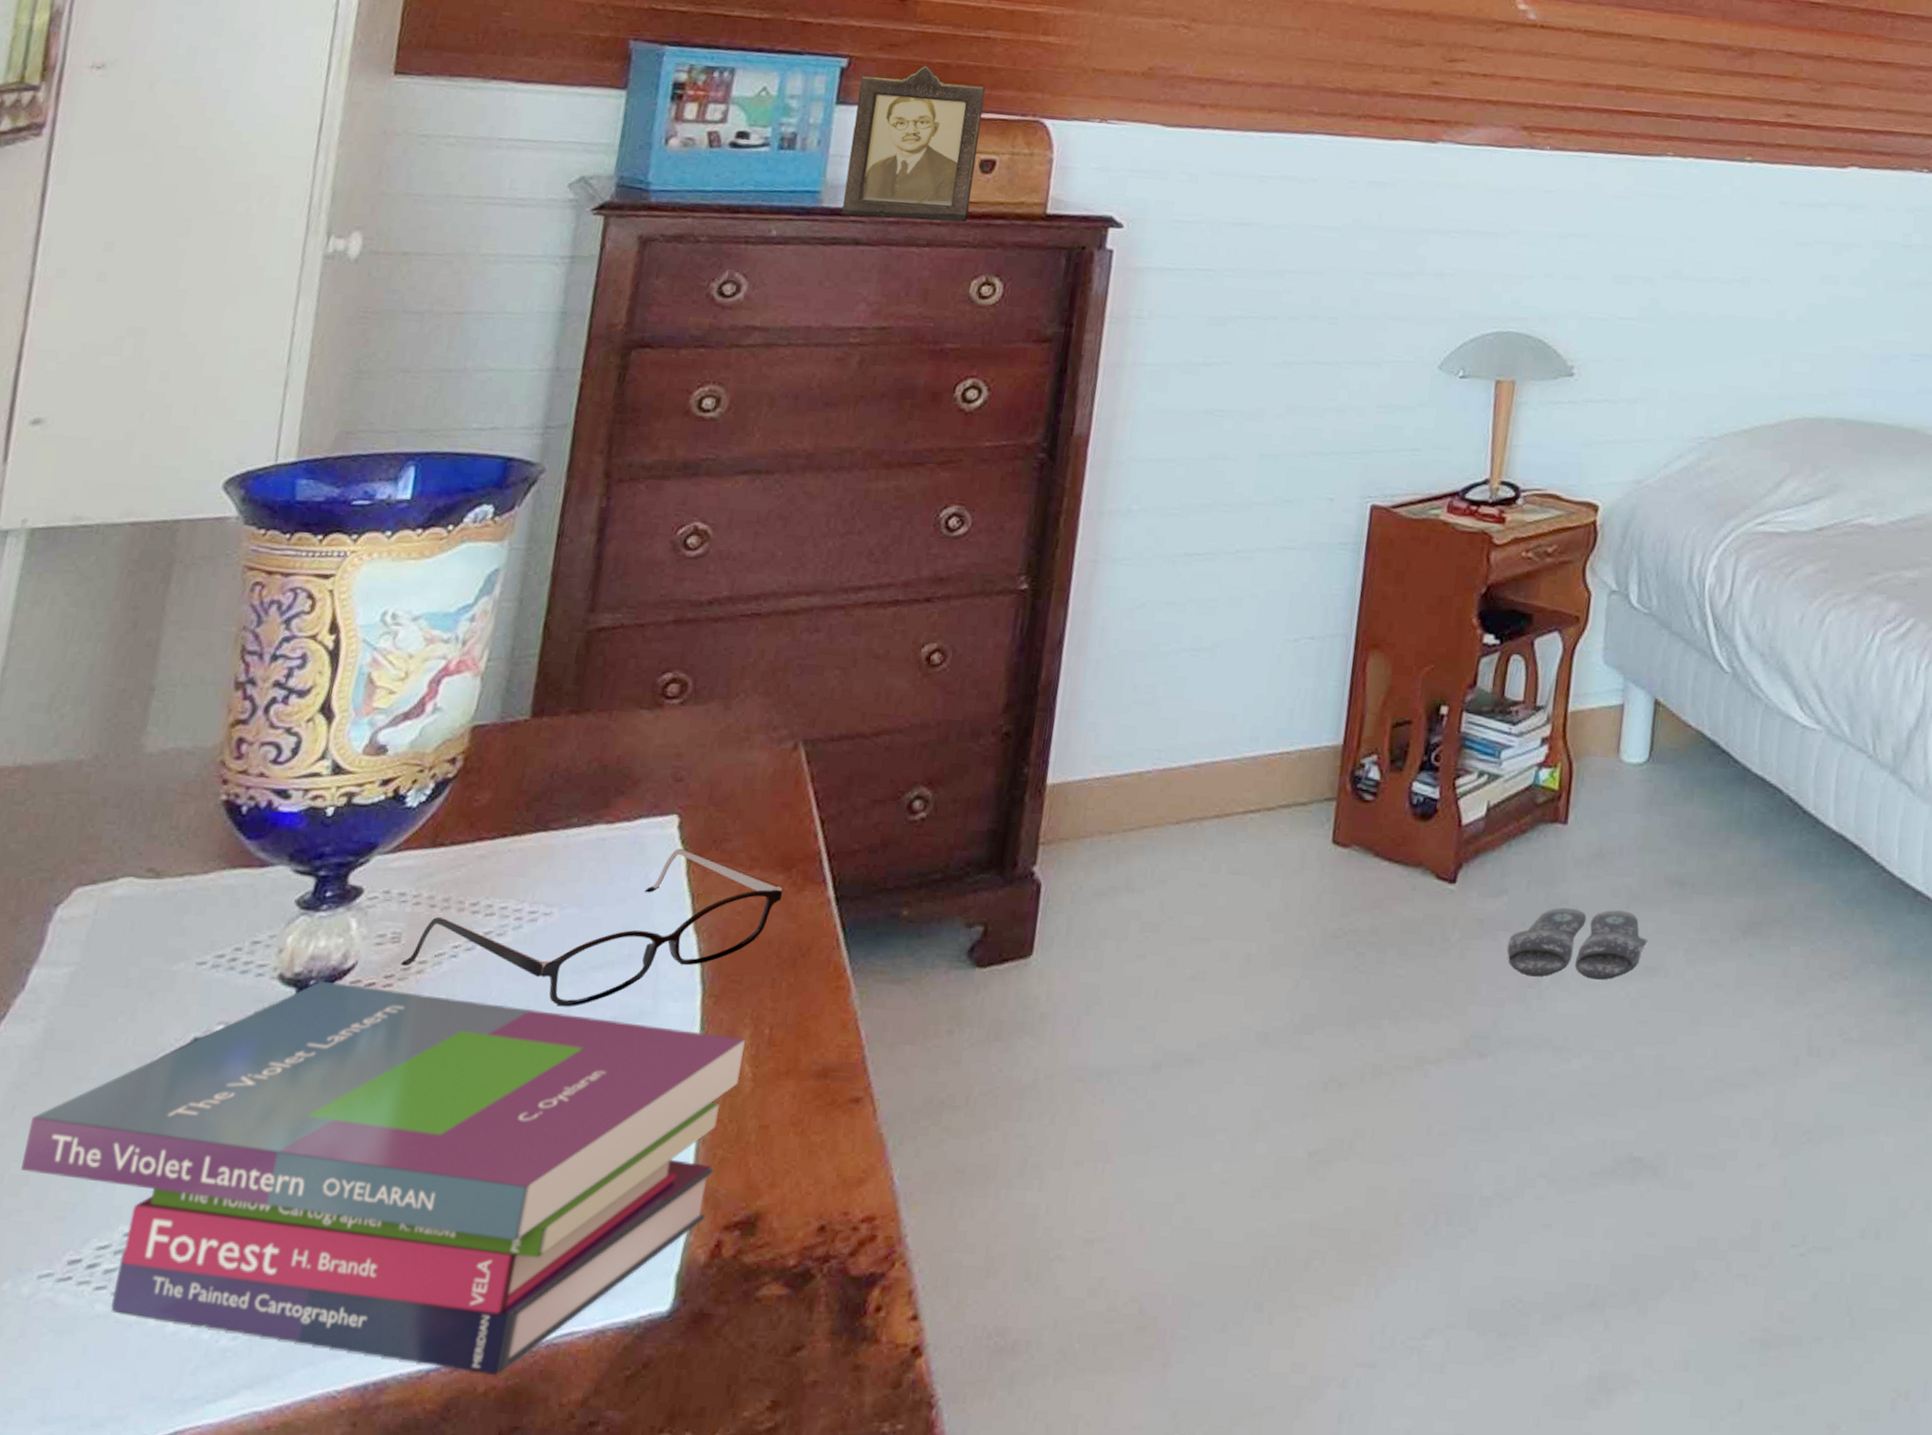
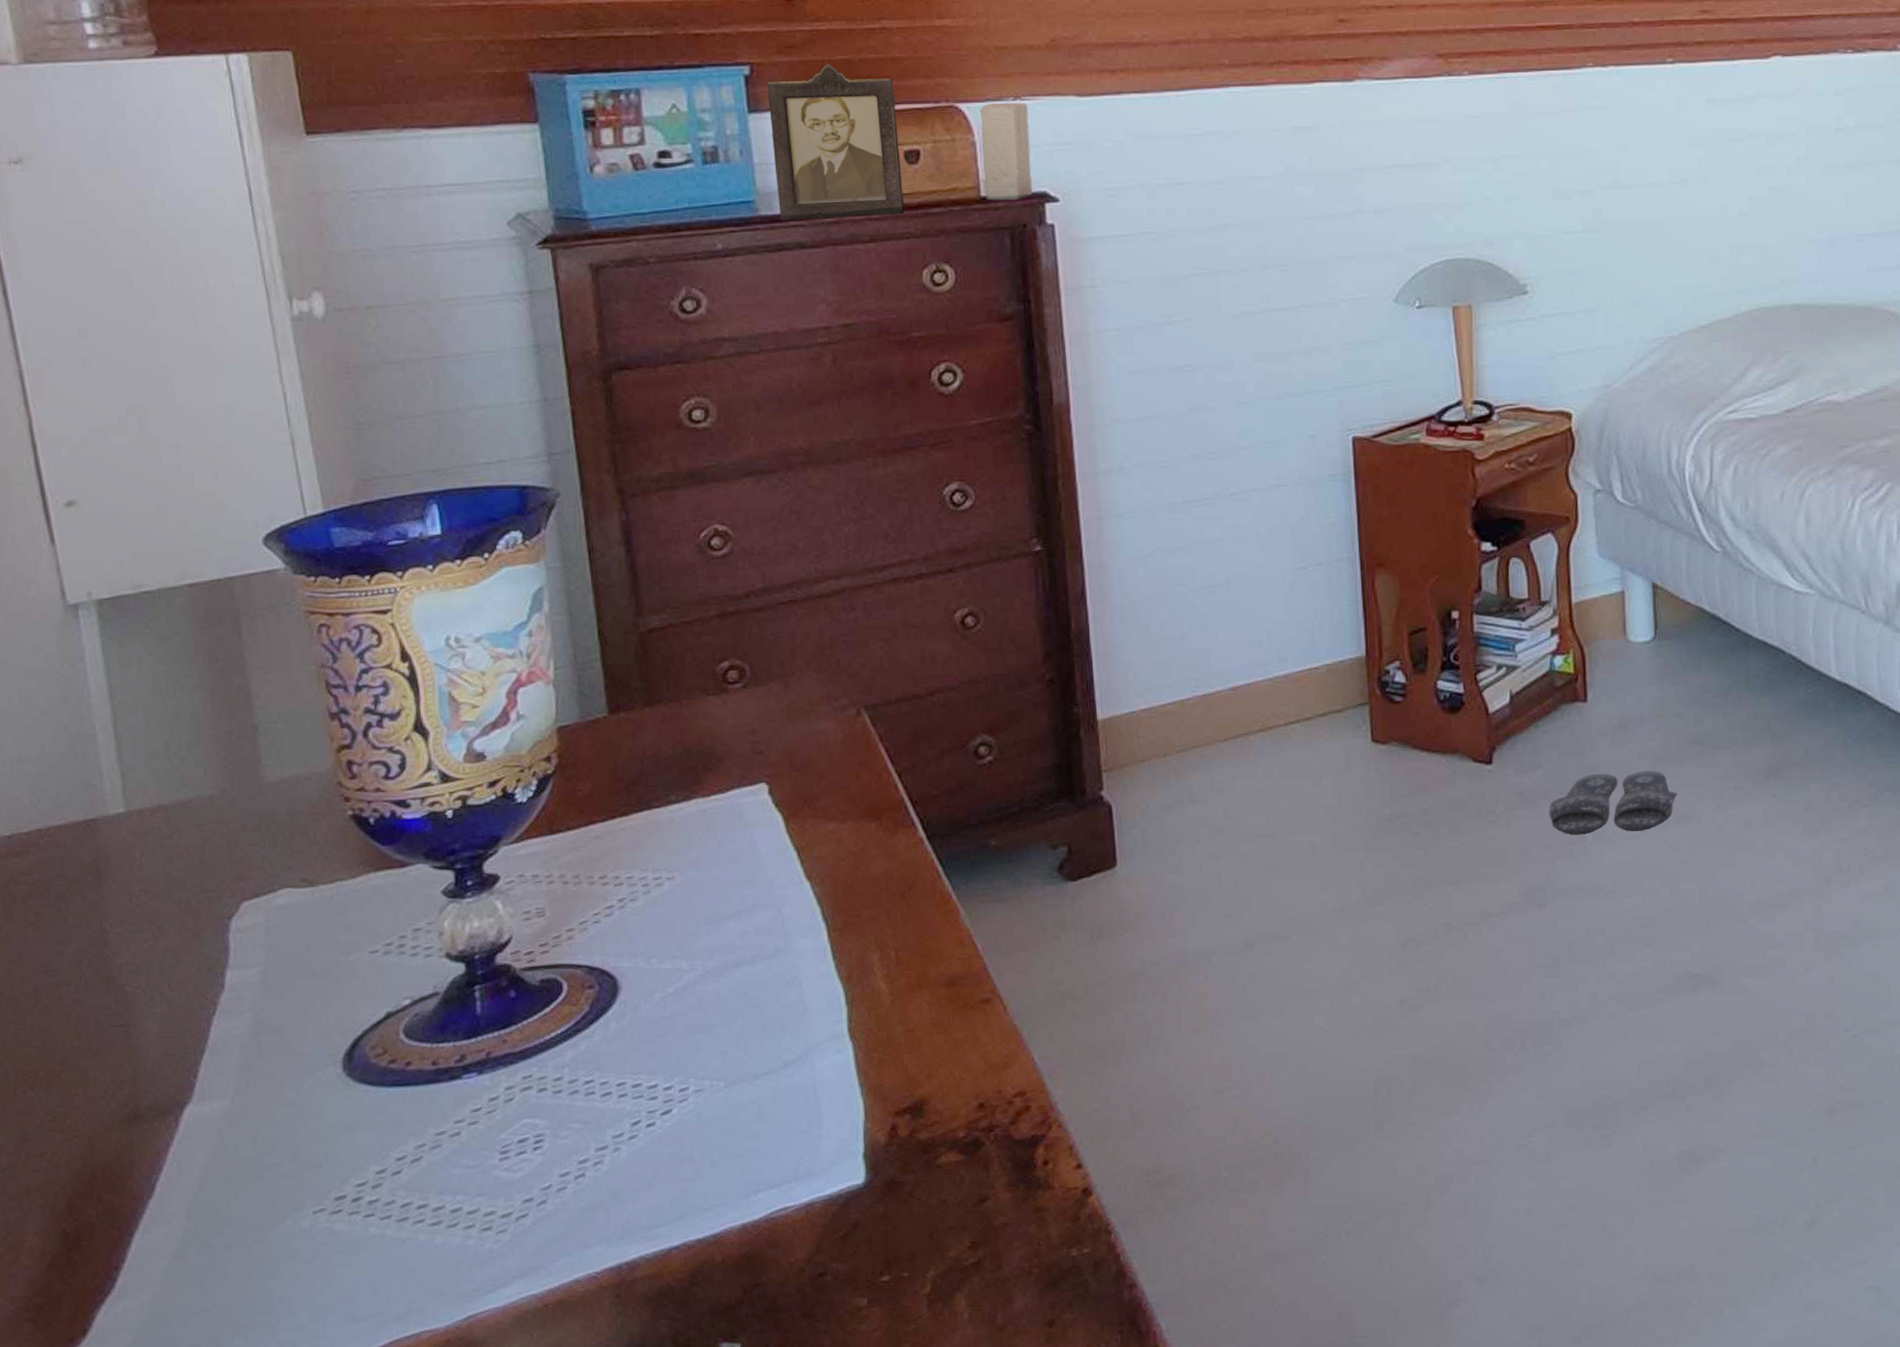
books: present [21,981,745,1375] -> none [265,954,879,1248]
eyeglasses: present [400,848,784,1008] -> none [551,810,879,953]
candle: none [1050,122,1112,222] -> present [979,102,1033,200]

